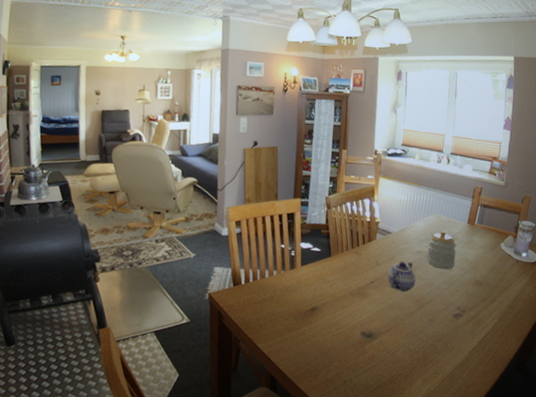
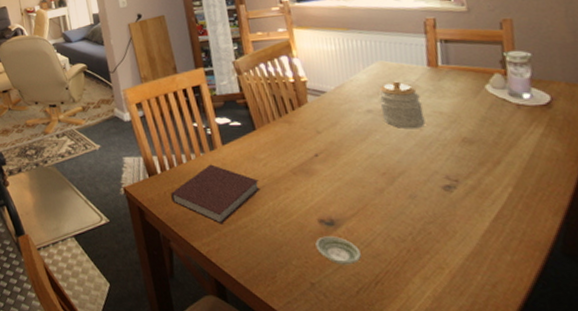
notebook: none [249,281,324,331] -> present [171,164,260,224]
saucer: none [354,345,385,368] -> present [315,236,361,265]
teapot: present [387,261,416,292] -> none [333,124,376,163]

